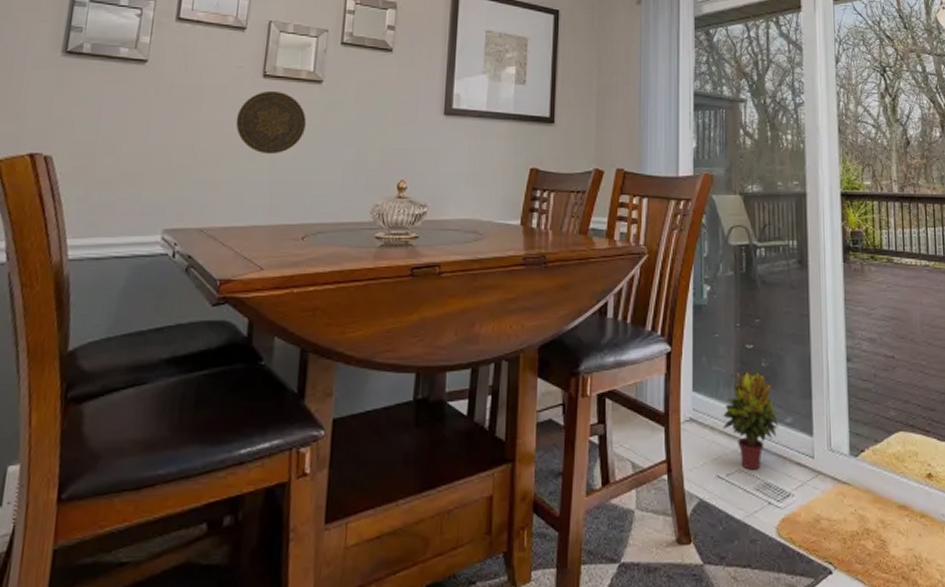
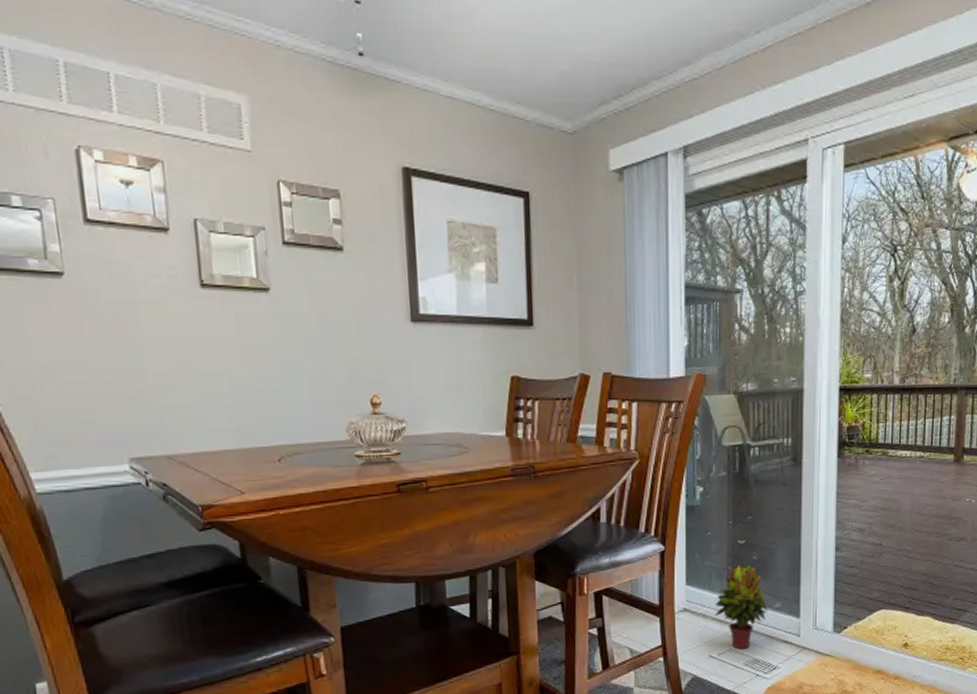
decorative plate: present [235,90,306,155] -> none [180,302,260,374]

